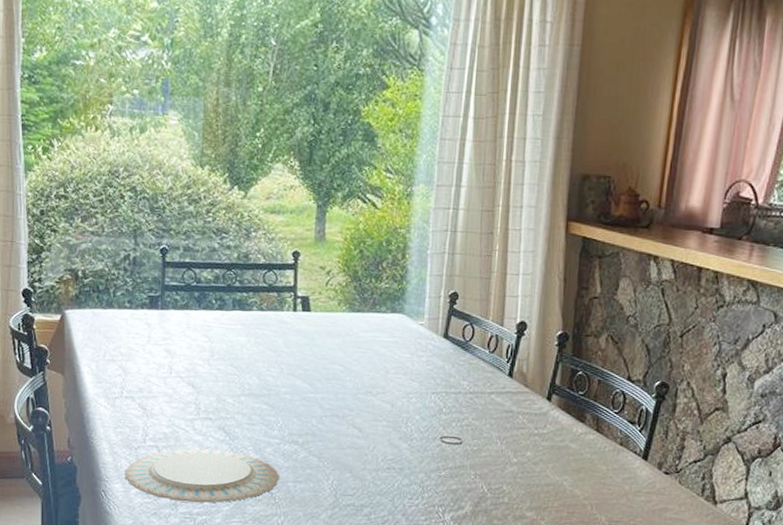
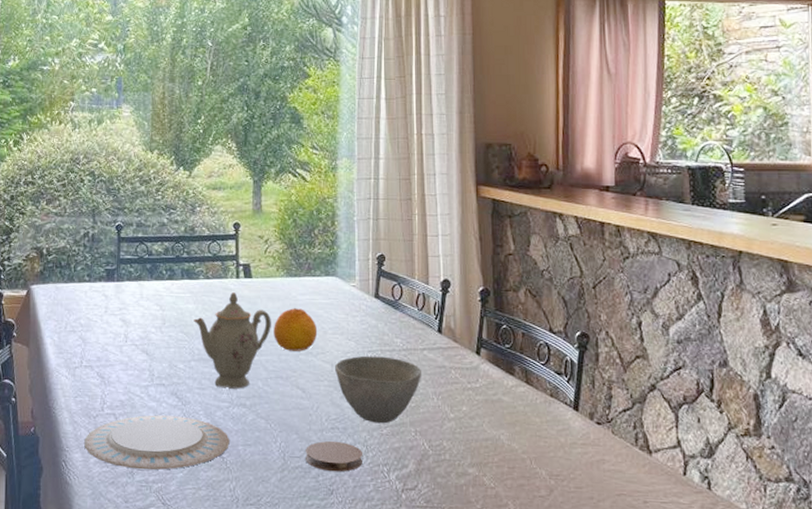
teapot: none [245,326,330,426] -> present [194,292,271,389]
fruit: none [331,344,379,390] -> present [274,307,318,351]
coaster: none [358,480,418,511] -> present [306,441,362,472]
bowl: none [395,397,488,466] -> present [335,355,422,424]

